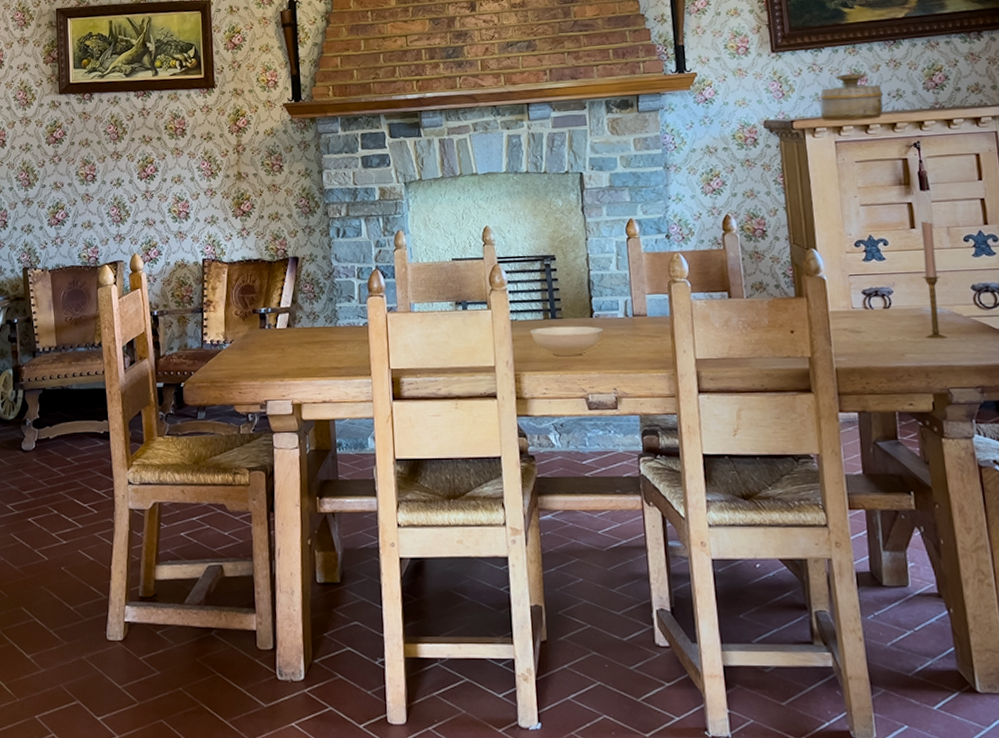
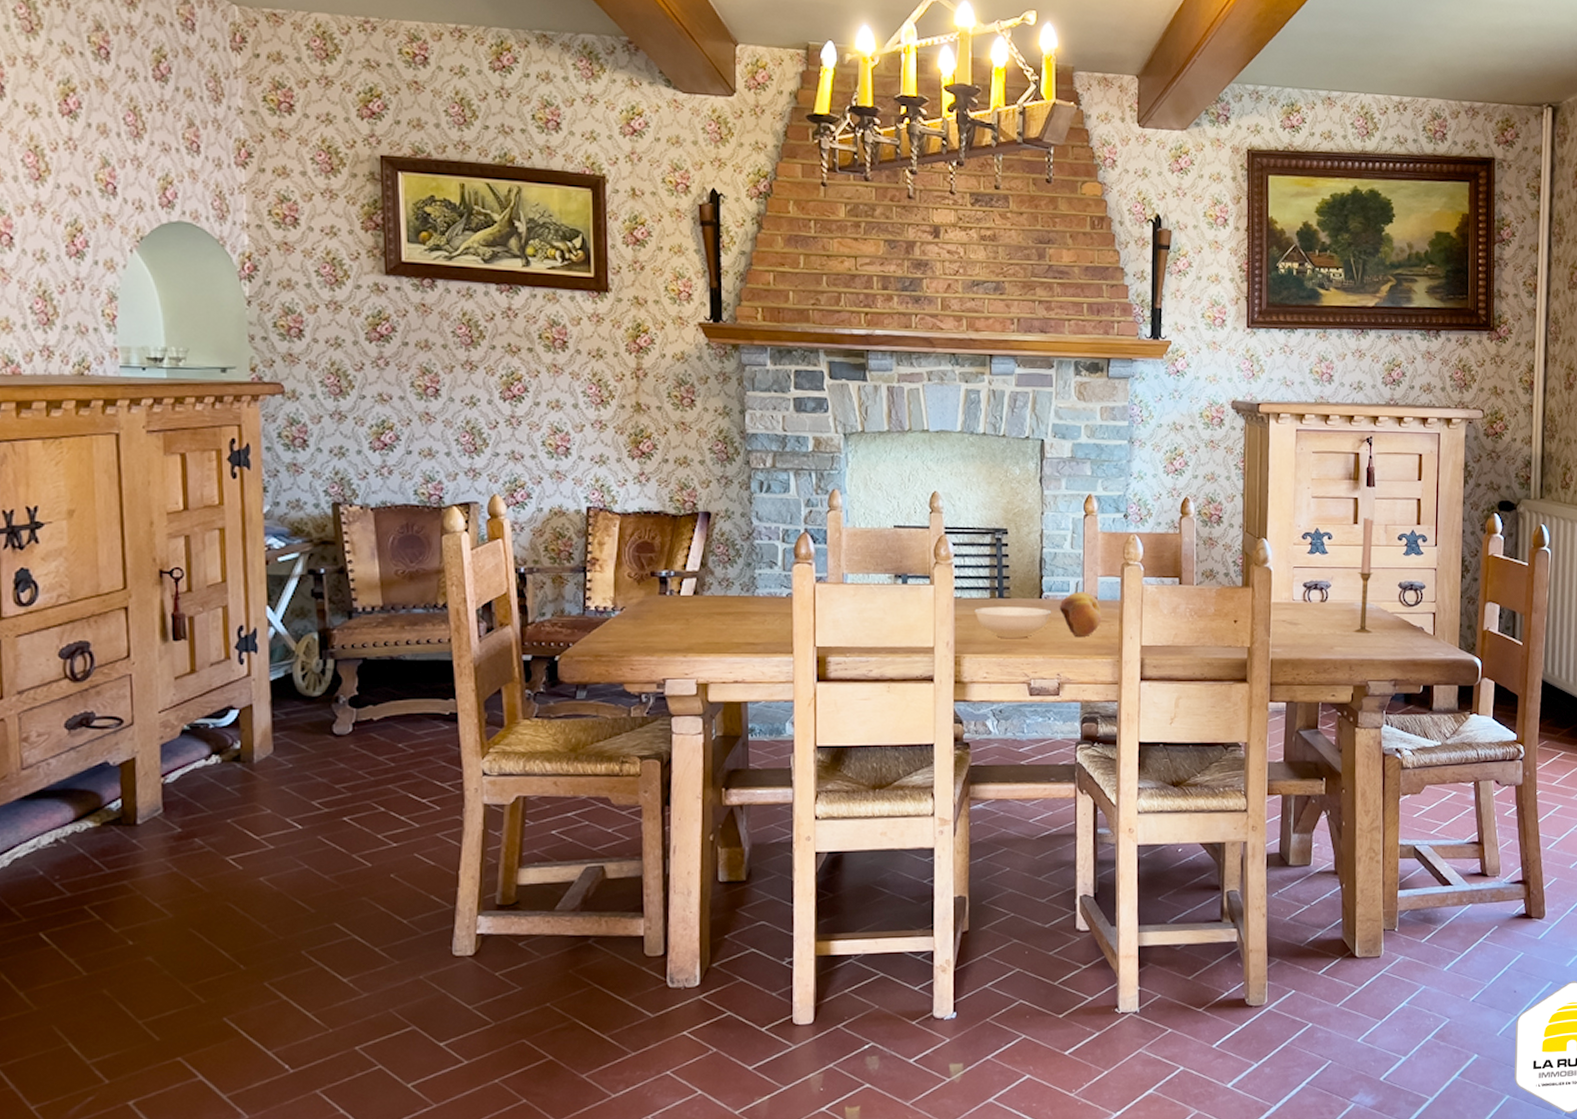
fruit: none [610,309,653,353] -> present [1059,592,1102,638]
decorative jar: present [819,73,884,122] -> none [1286,360,1346,410]

